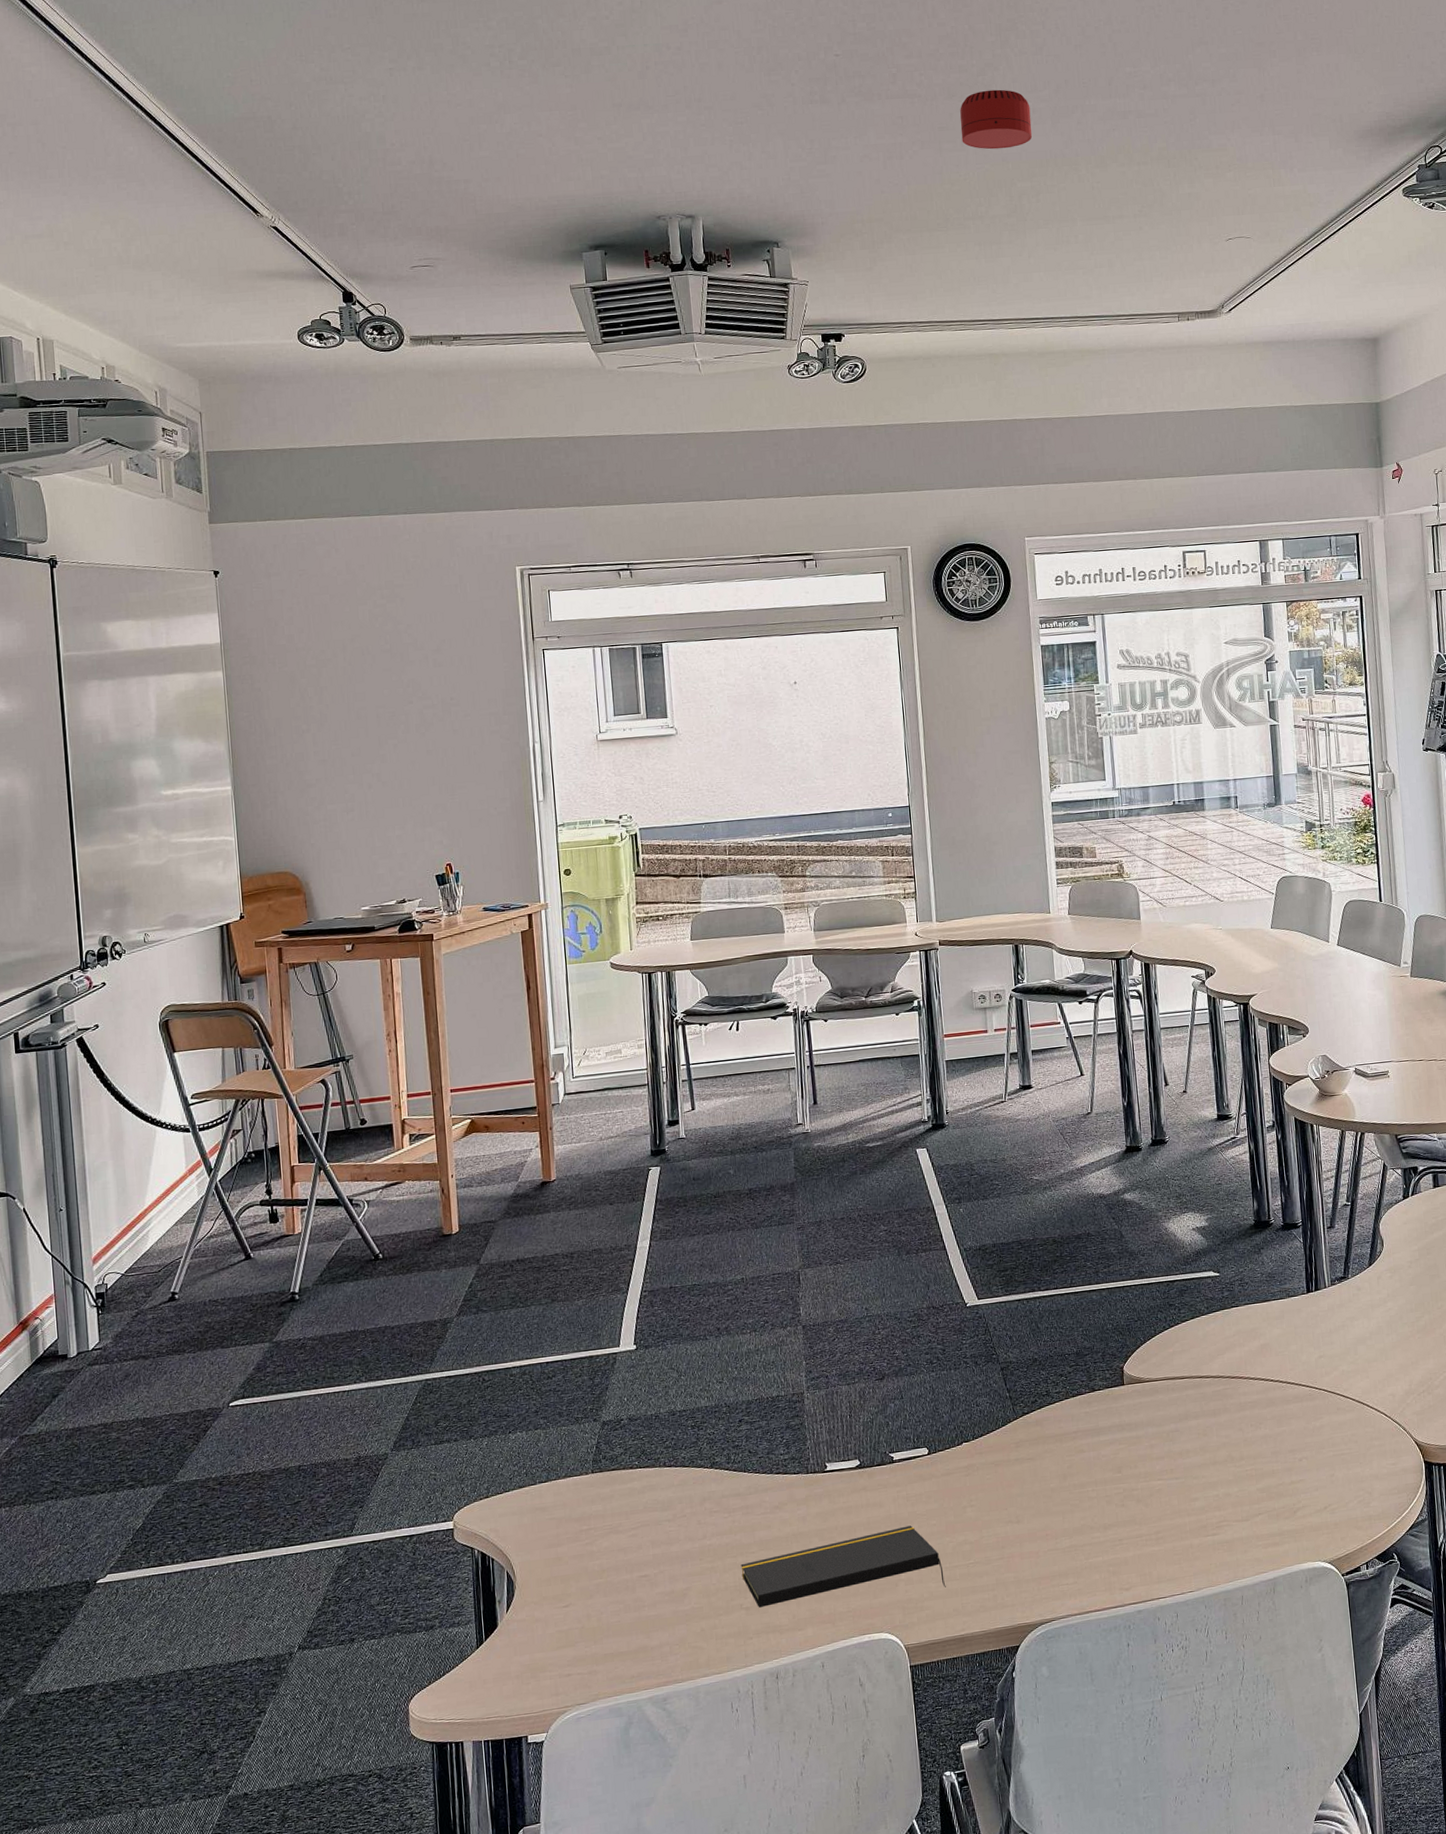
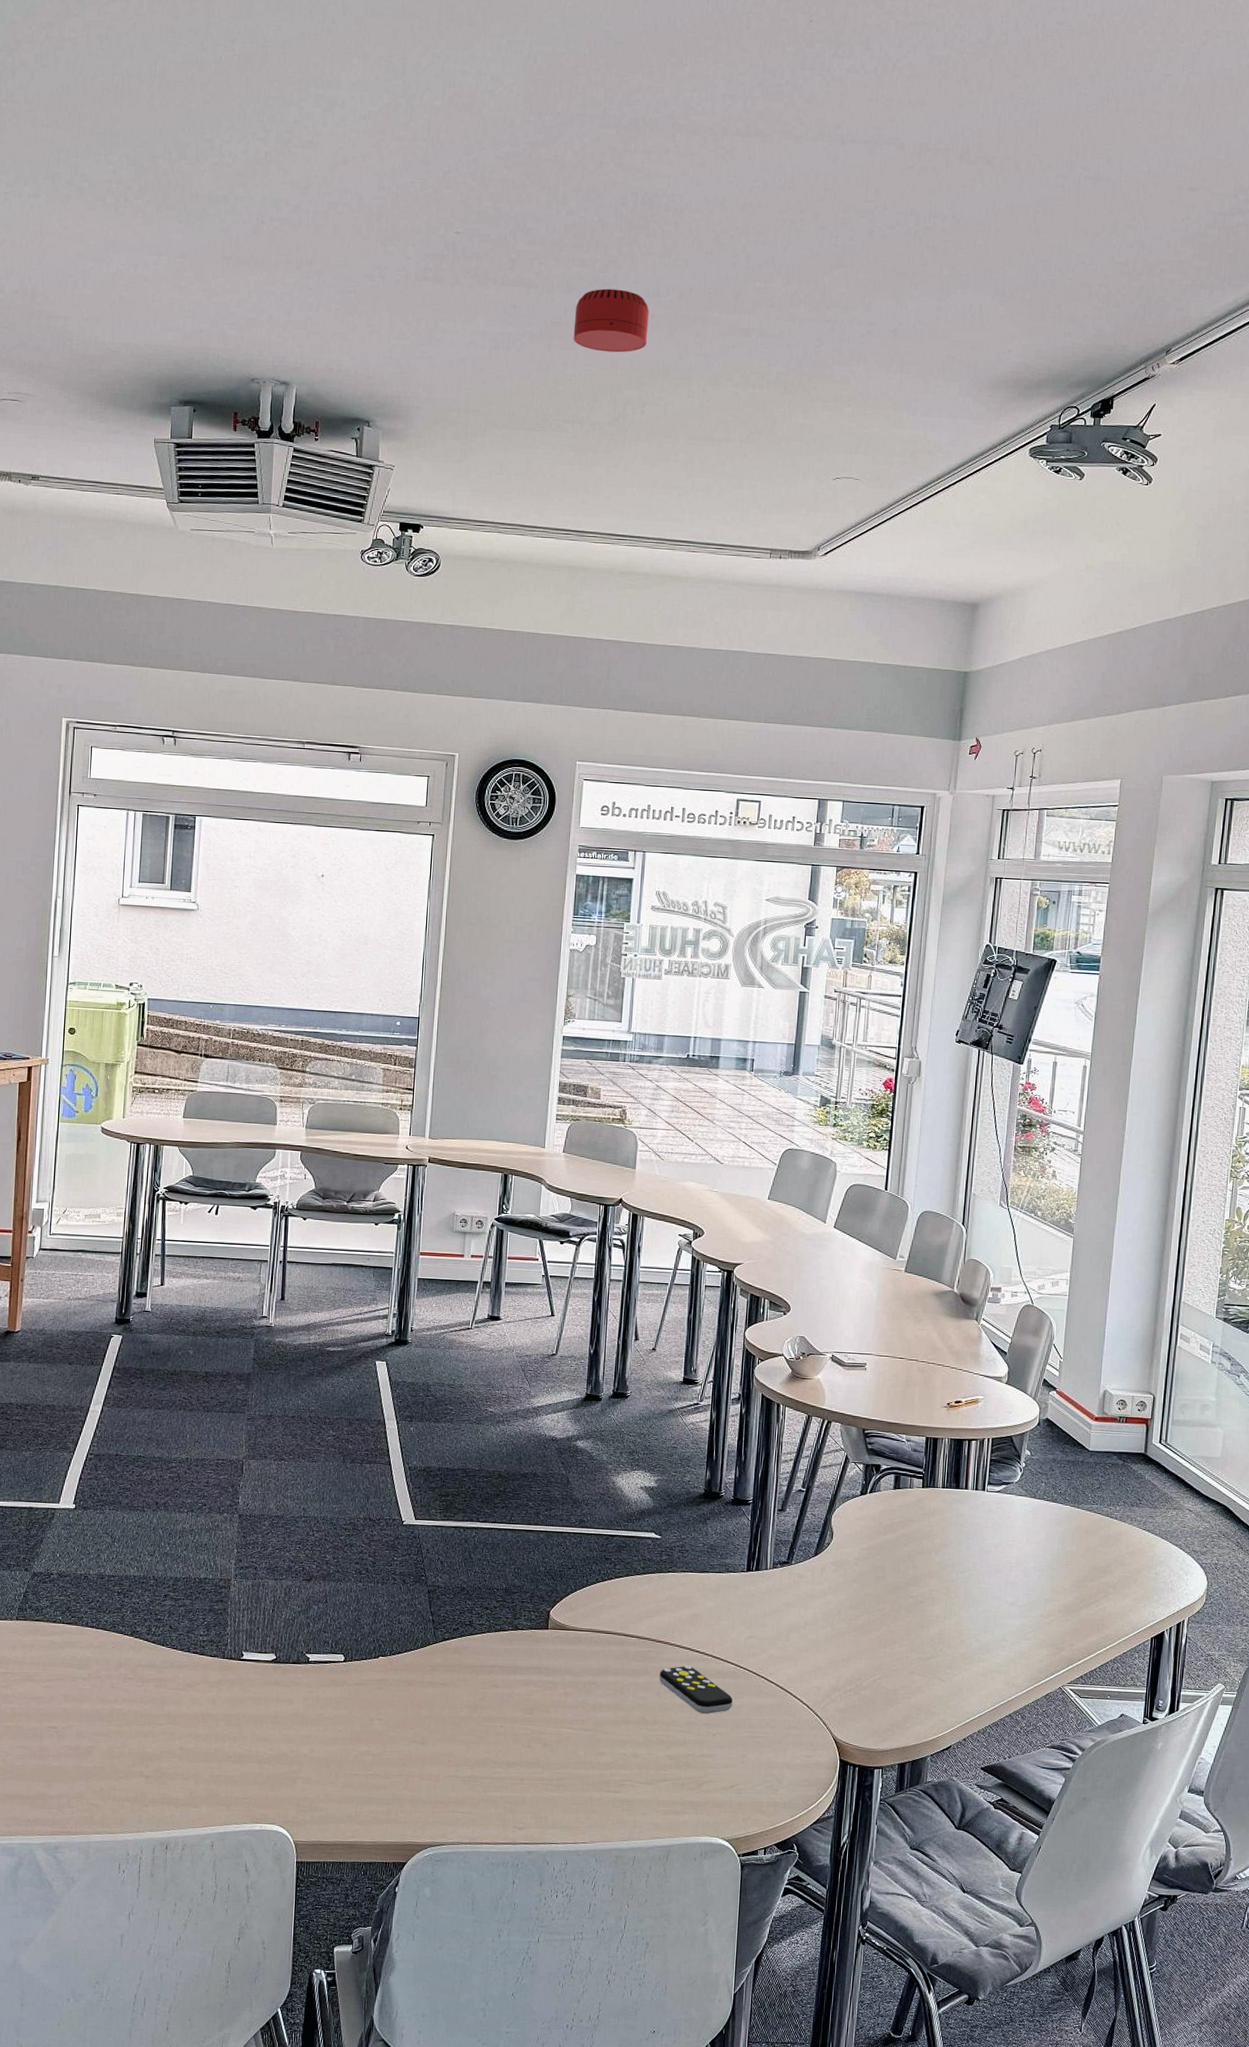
notepad: present [740,1525,946,1608] -> none [146,1726,343,1793]
remote control: none [1239,1396,1314,1441] -> present [659,1665,733,1715]

